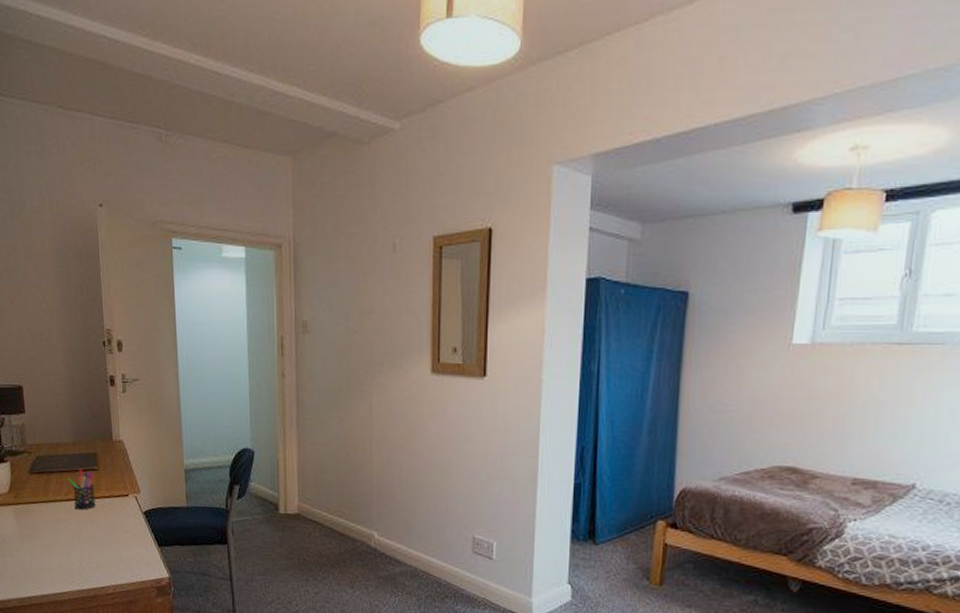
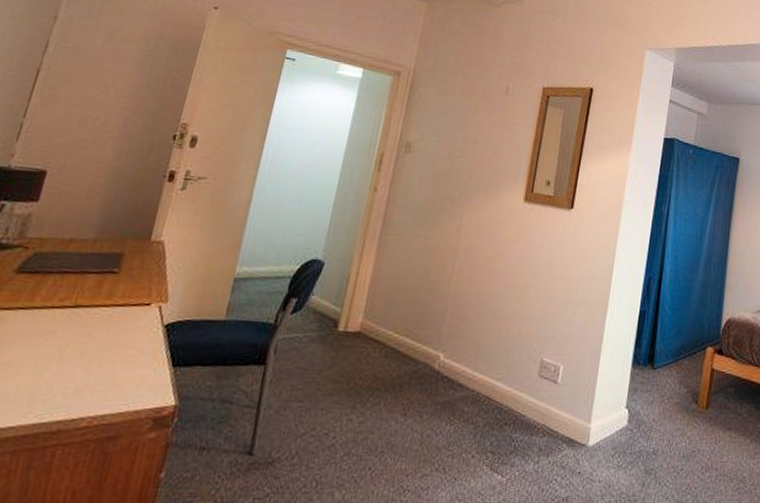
pen holder: present [66,469,96,510] -> none [68,270,110,320]

